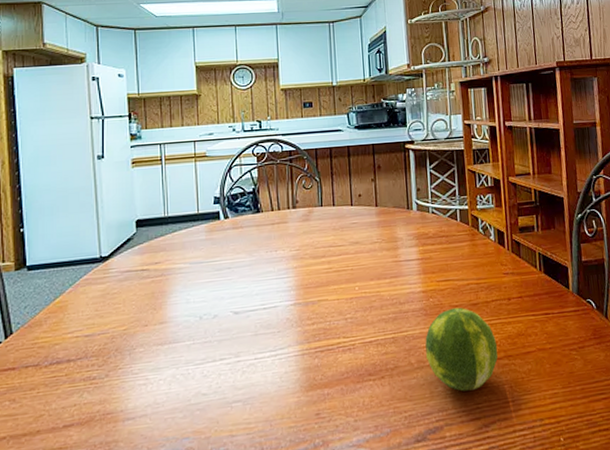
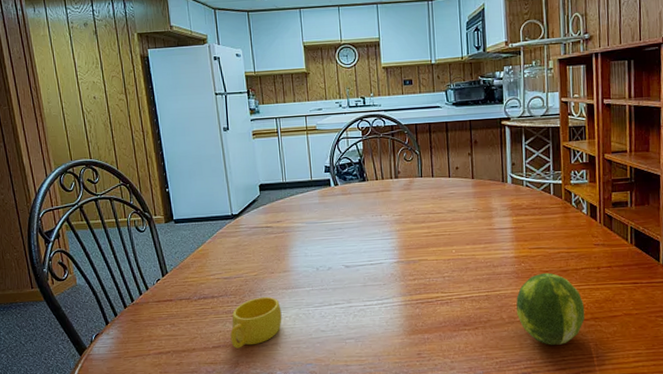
cup: none [88,355,155,426] -> present [230,296,282,349]

